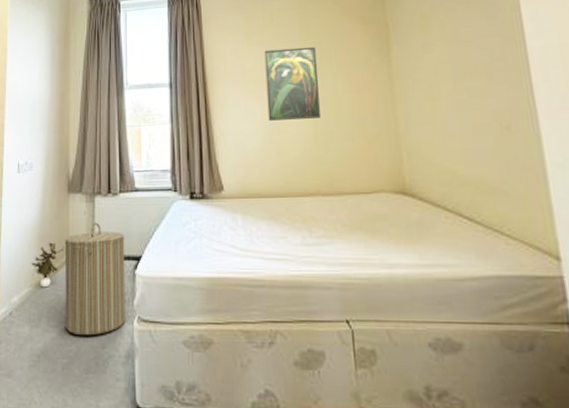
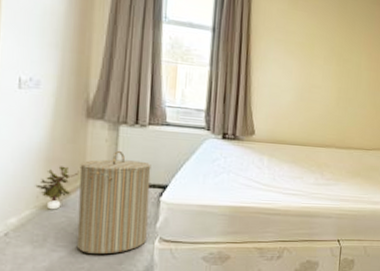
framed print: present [264,46,321,121] -> none [302,18,351,86]

